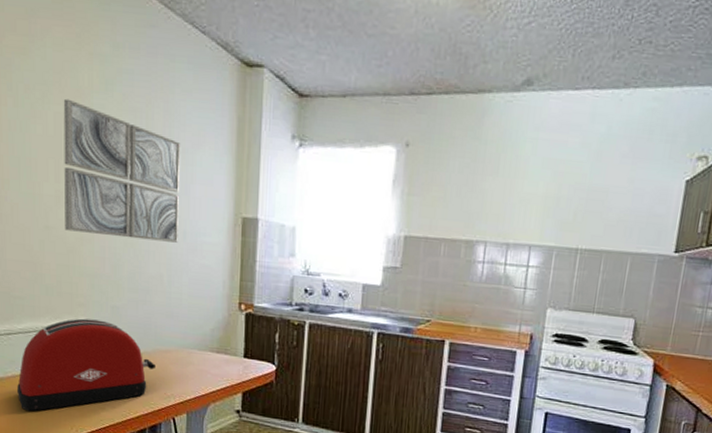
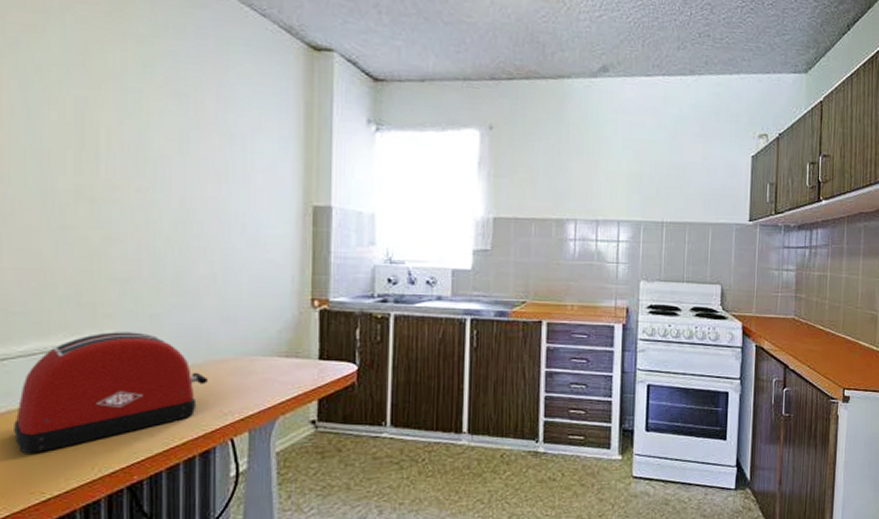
wall art: present [63,98,180,243] -> none [87,81,237,237]

